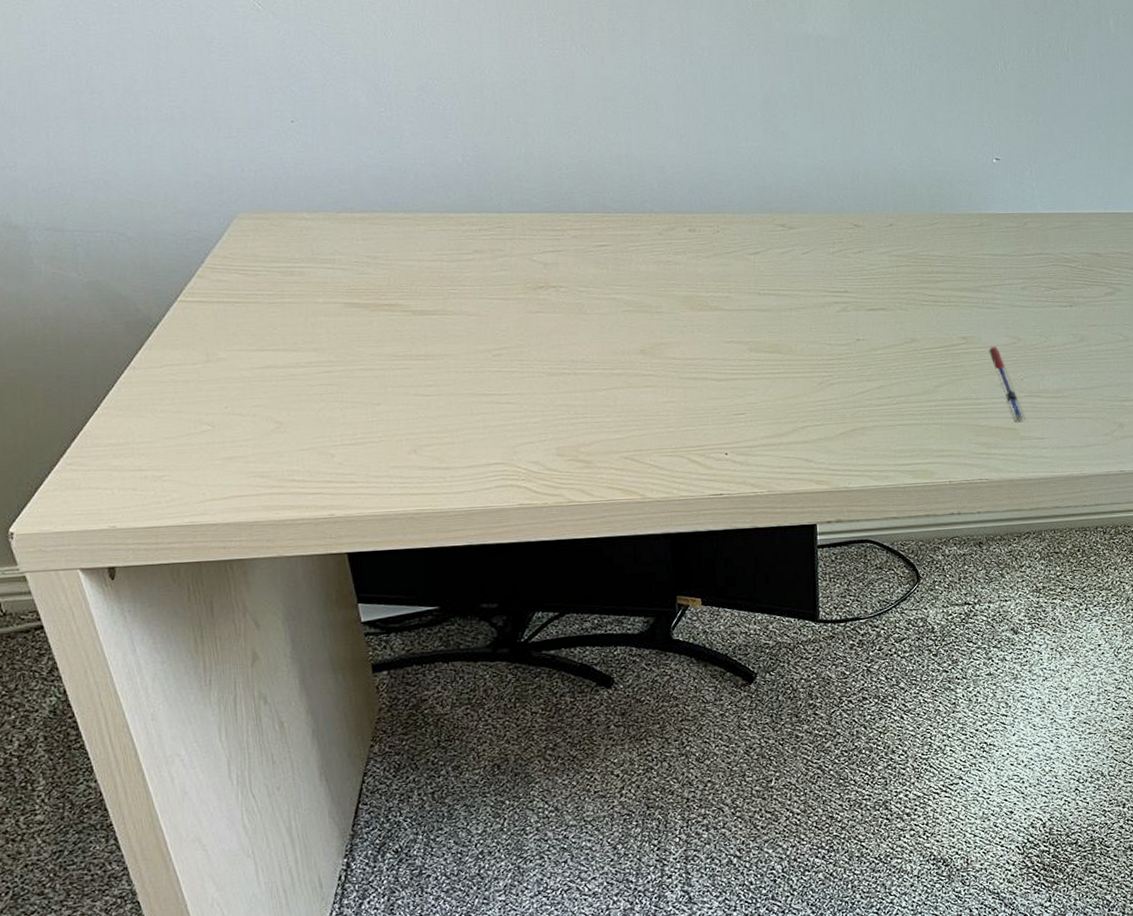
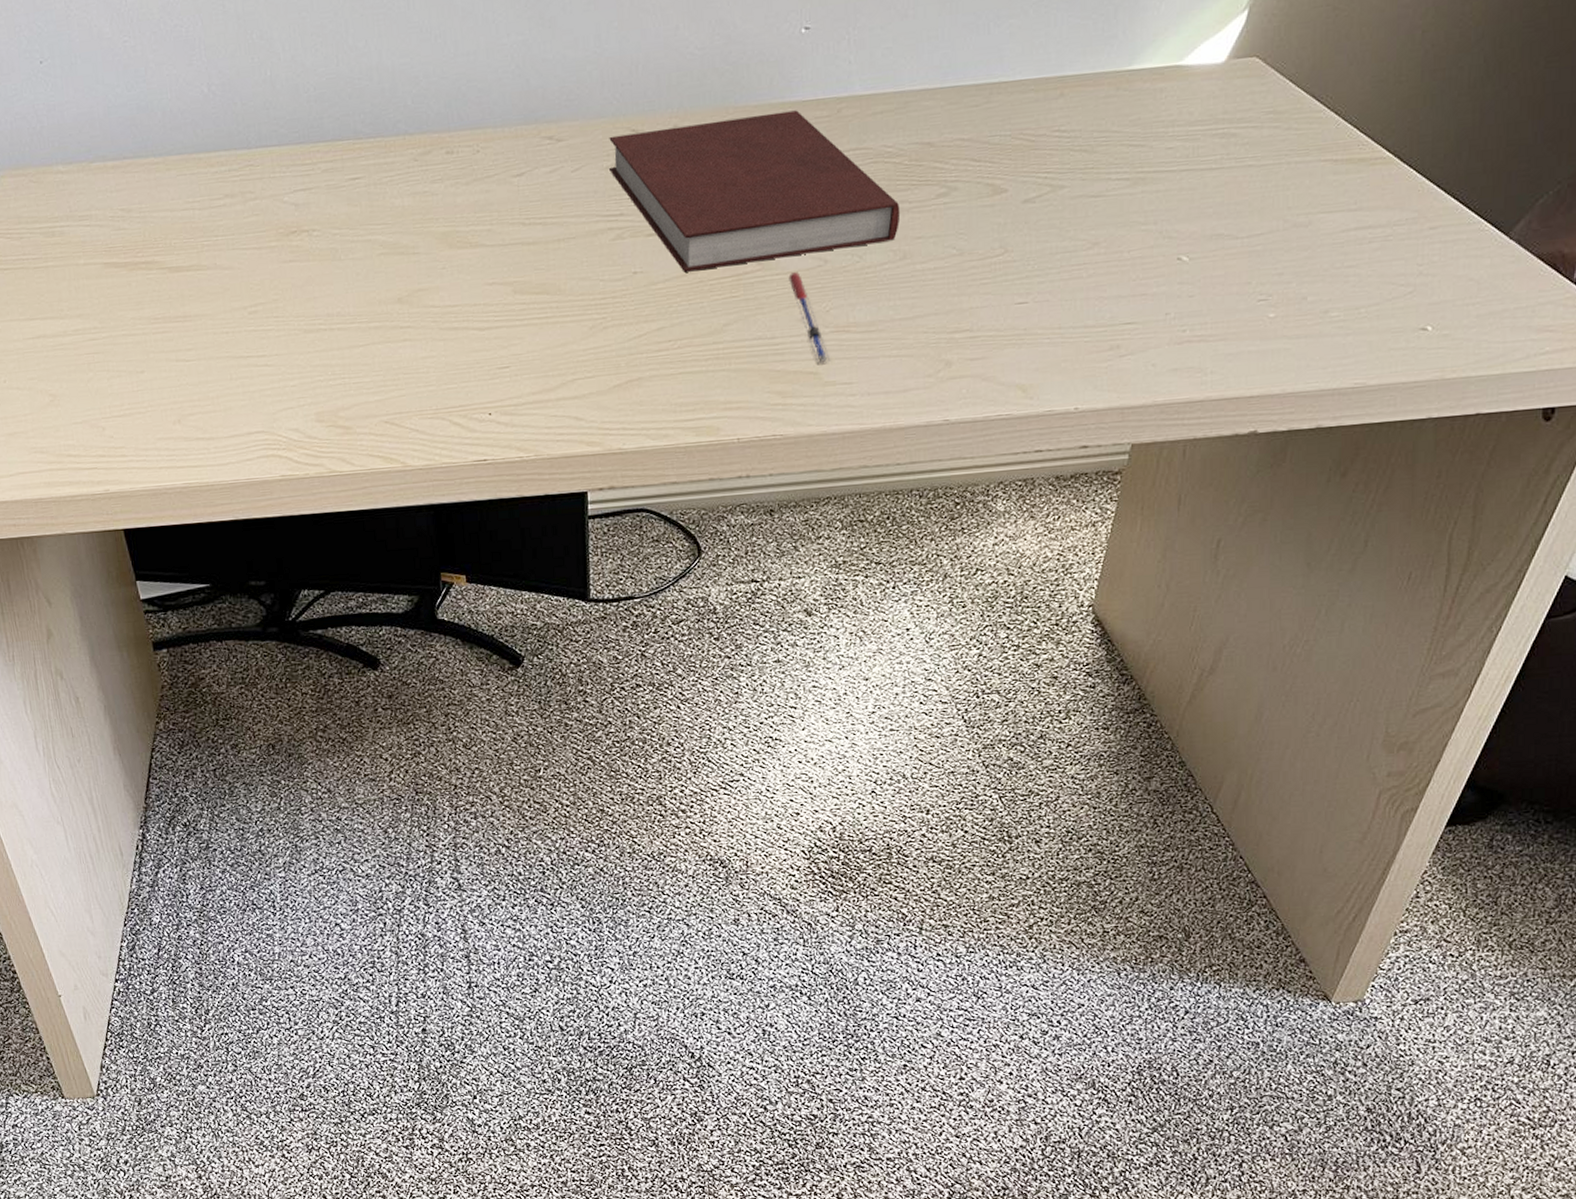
notebook: none [834,220,1078,342] -> present [609,110,901,272]

